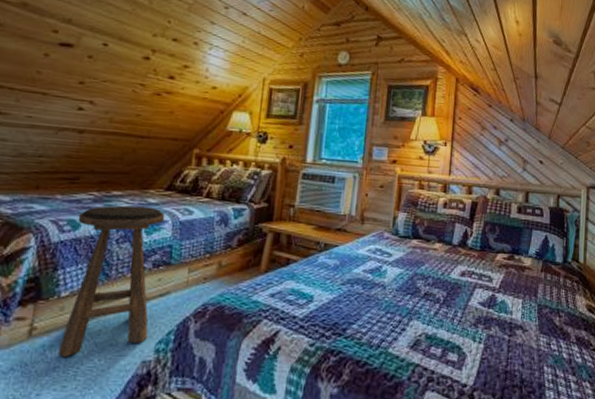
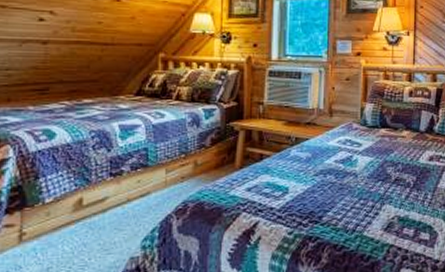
stool: present [58,205,166,356] -> none [49,112,138,258]

